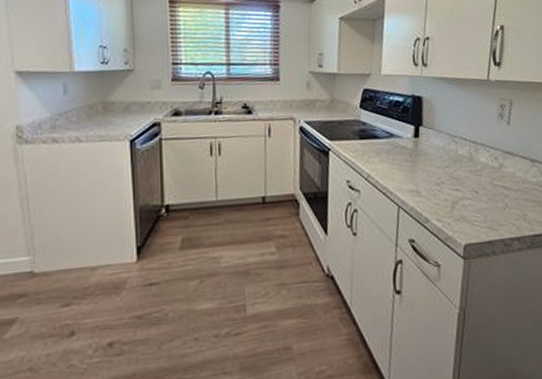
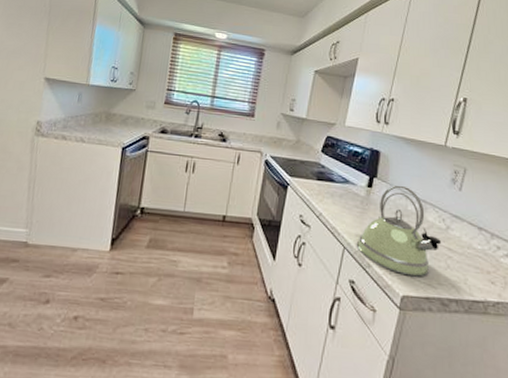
kettle: none [410,129,497,224] -> present [356,185,442,277]

